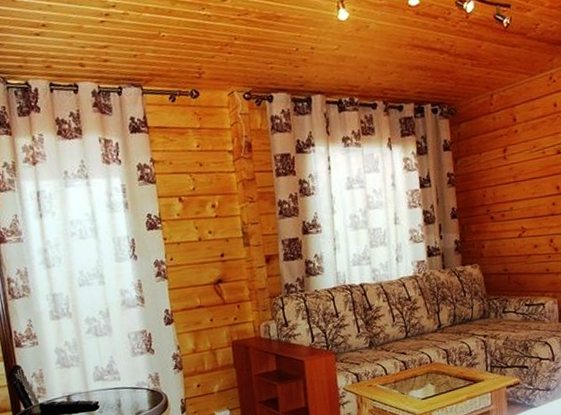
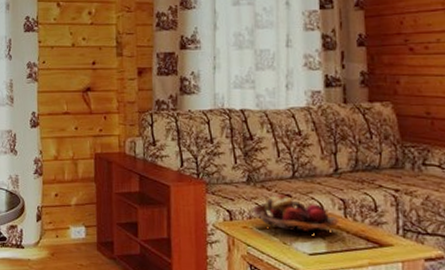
fruit basket: none [376,353,443,385] -> present [253,194,338,236]

